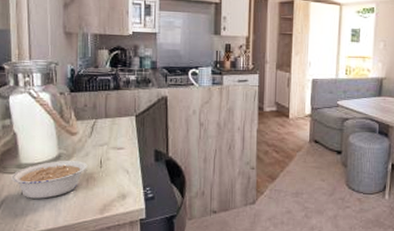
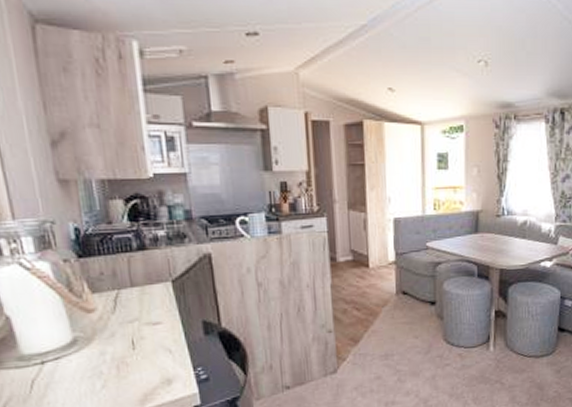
legume: present [10,161,88,199] -> none [10,344,116,397]

